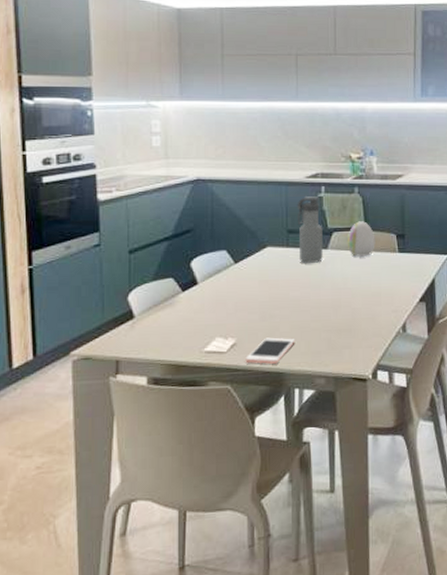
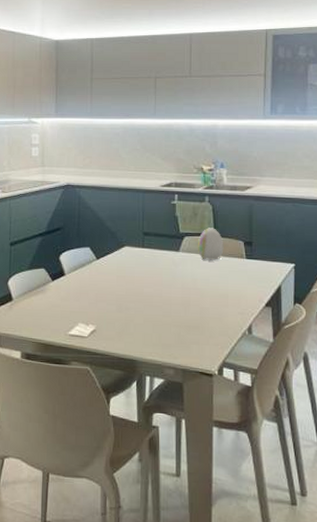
cell phone: present [245,337,295,364] -> none [103,327,148,351]
water bottle: present [297,196,323,263] -> none [152,203,175,263]

